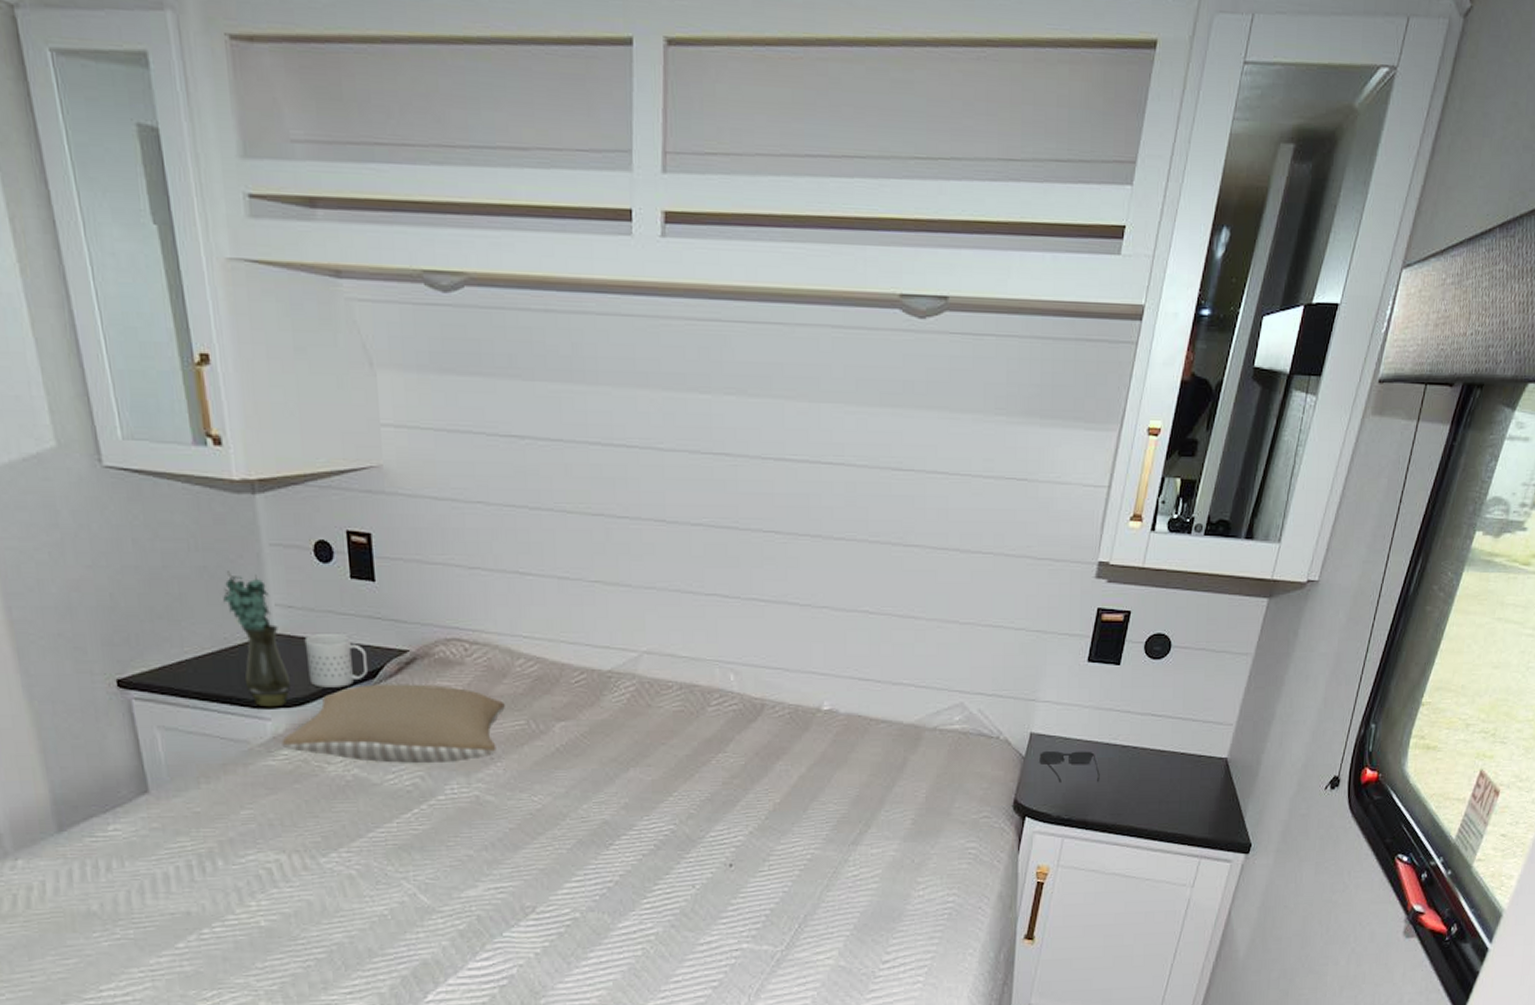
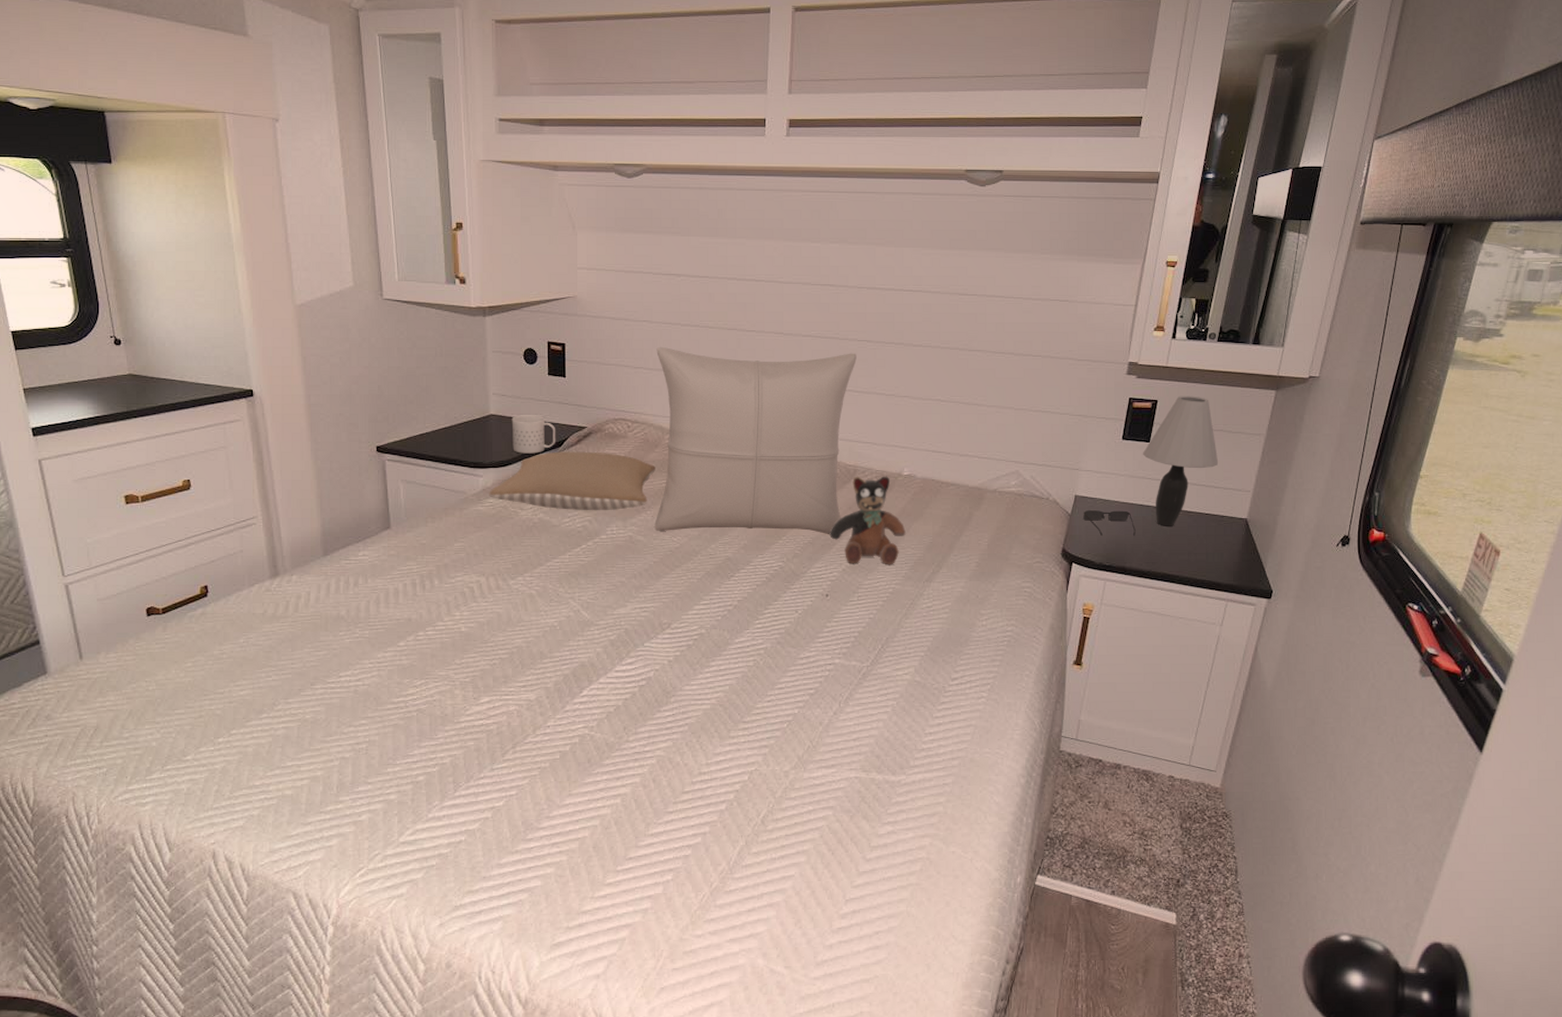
vase: present [223,571,291,706] -> none [457,370,500,467]
pillow: none [497,539,762,789] -> present [654,347,857,535]
stuffed animal: none [732,712,827,824] -> present [829,476,906,564]
table lamp: none [1112,605,1199,770] -> present [1143,395,1219,526]

